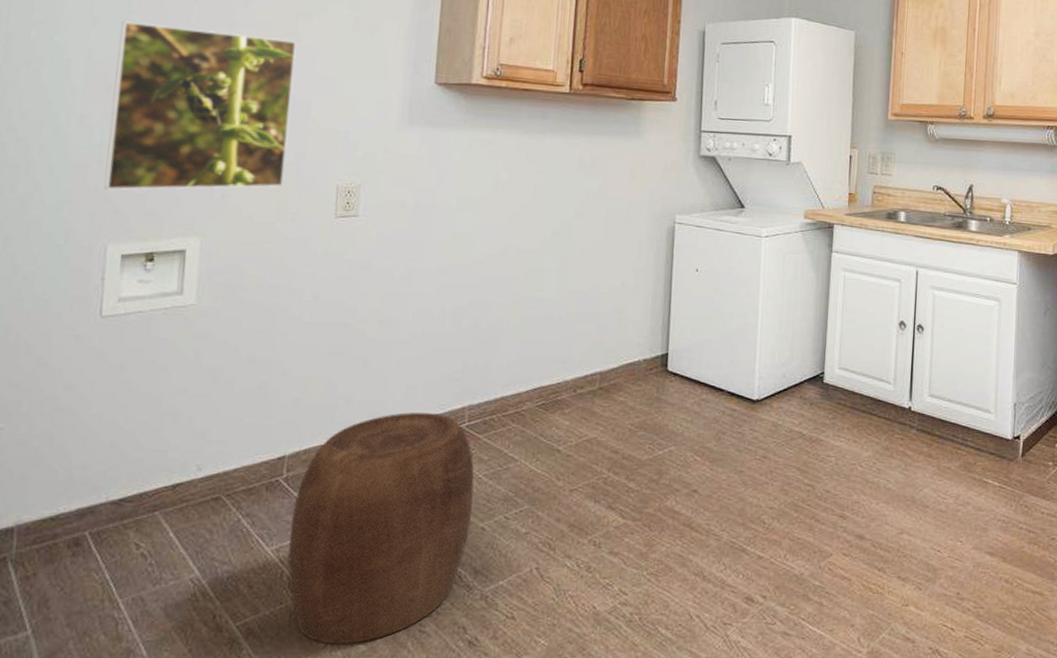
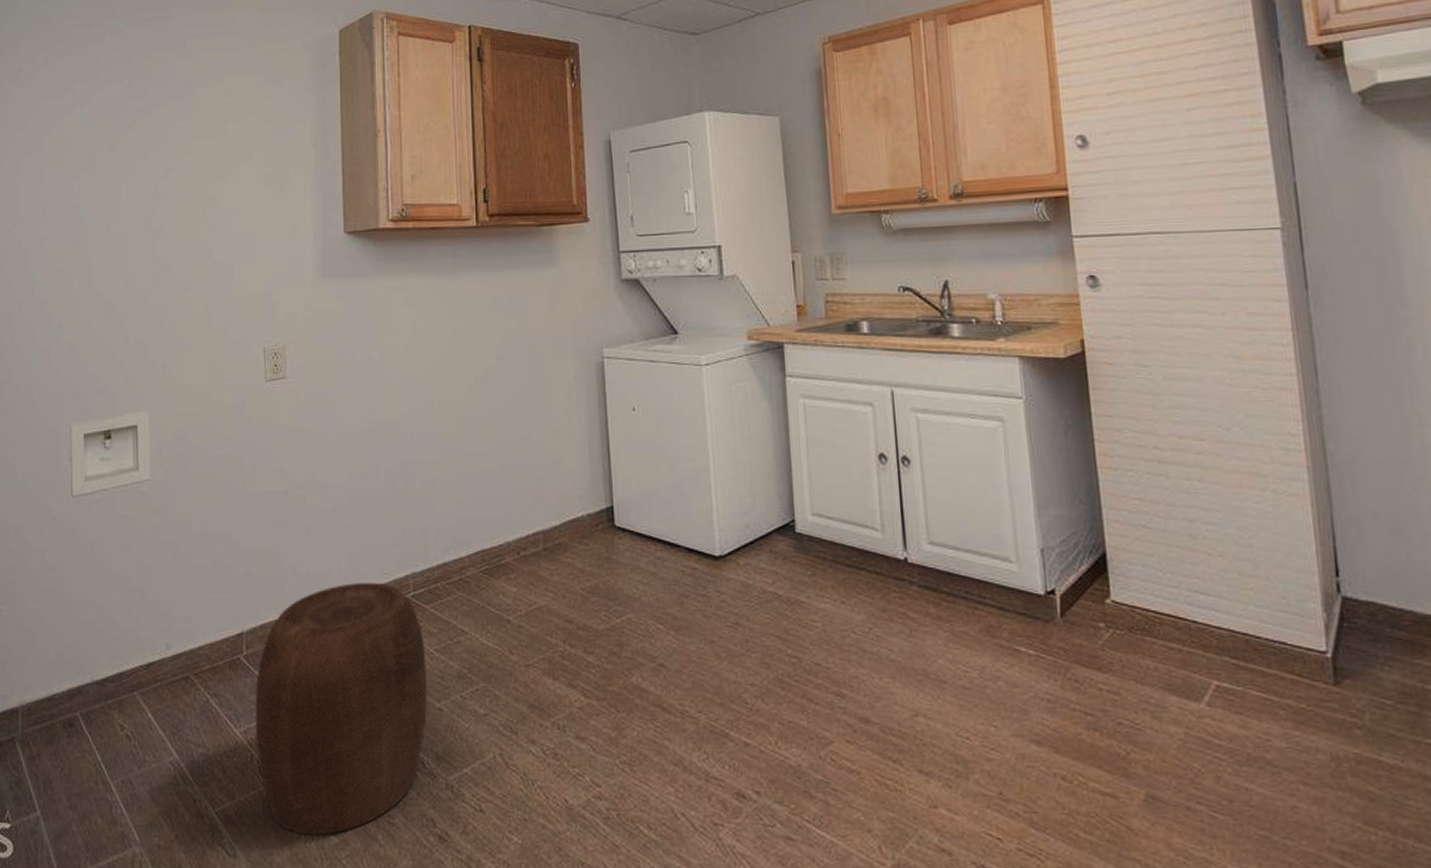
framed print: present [103,21,297,190] -> none [63,205,217,372]

